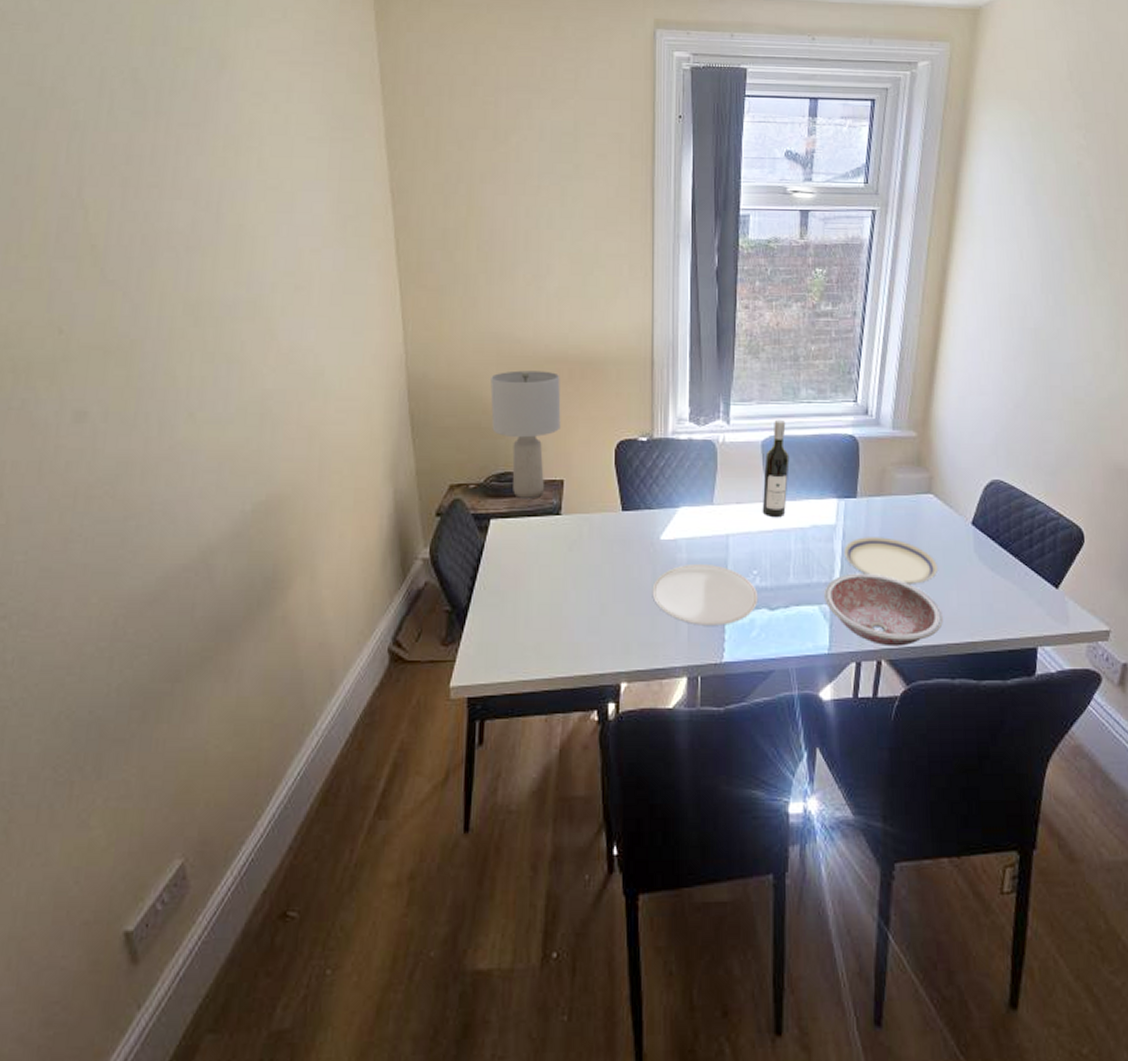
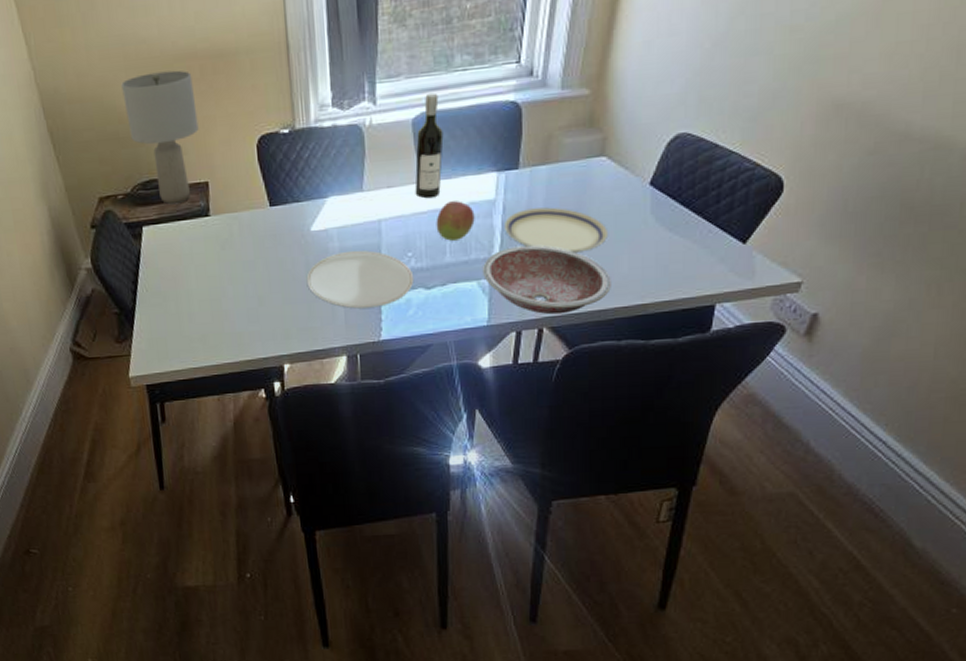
fruit: none [781,523,817,562] -> present [436,201,475,241]

